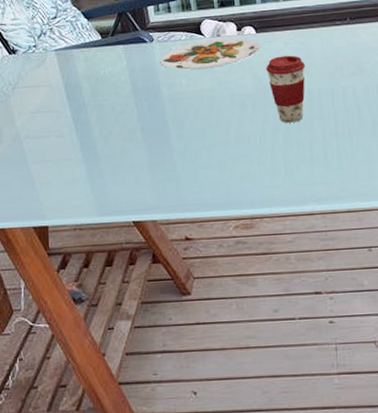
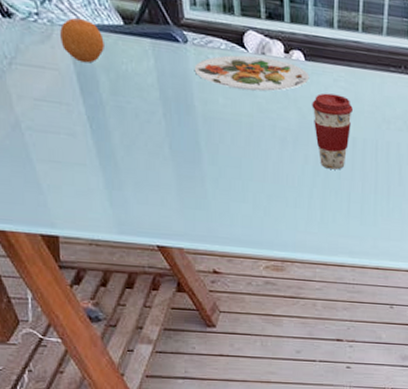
fruit: none [52,41,86,76] -> present [60,17,104,63]

